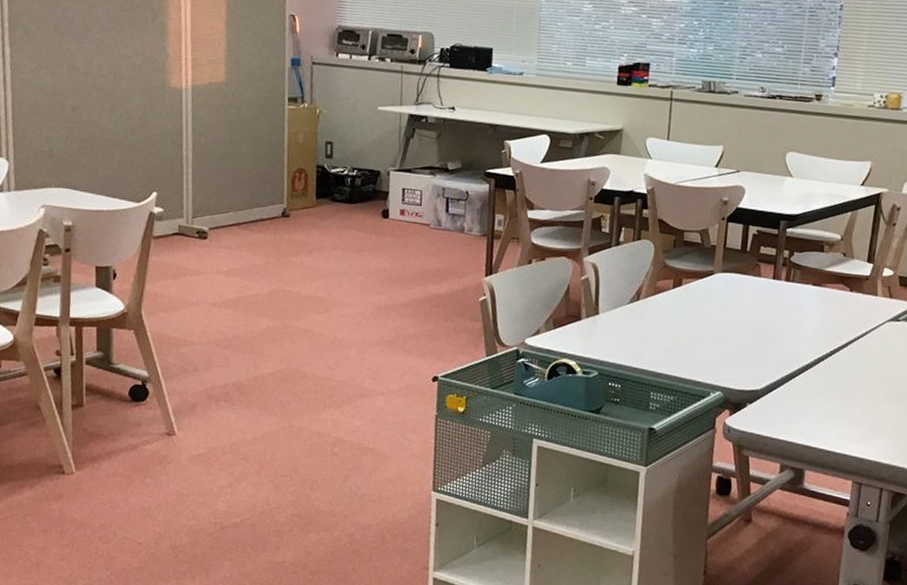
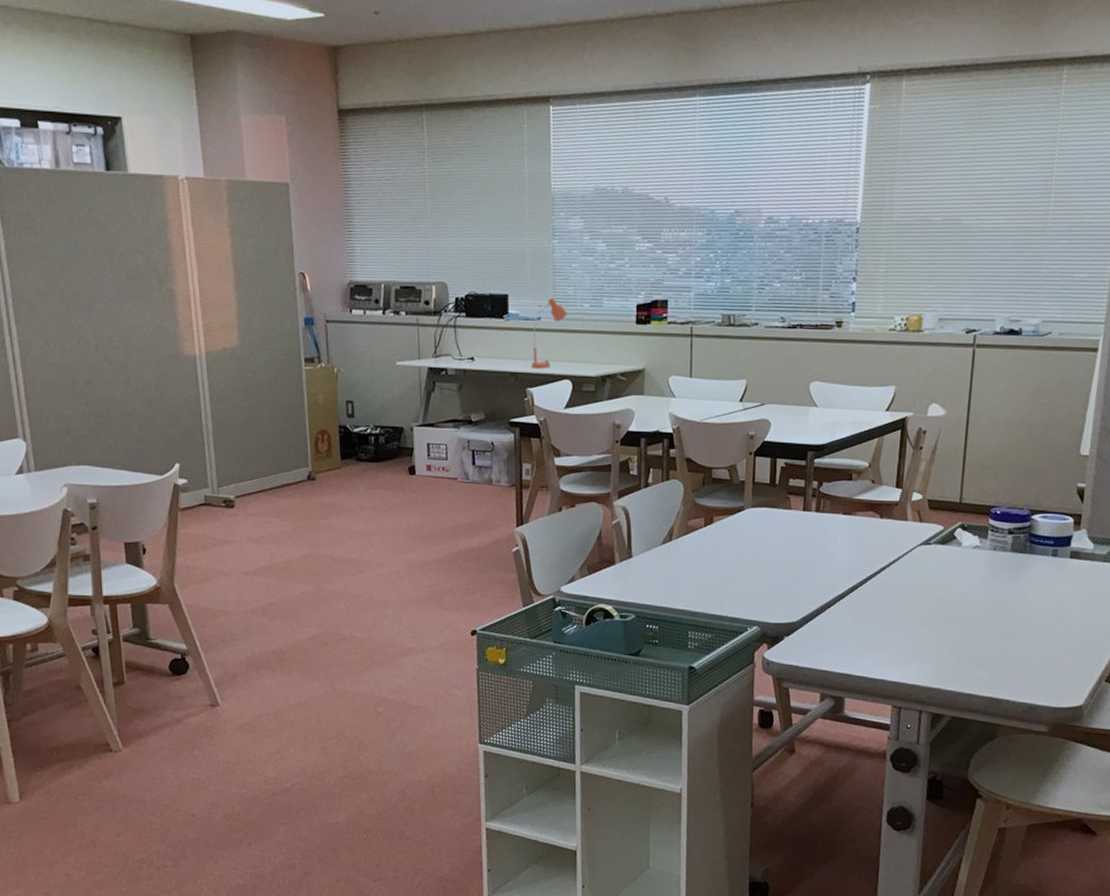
desk lamp: none [511,53,550,123] -> present [531,297,568,370]

